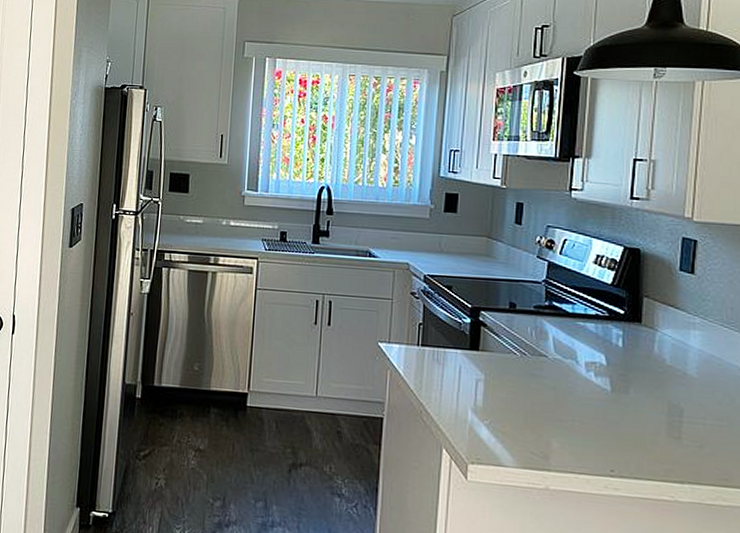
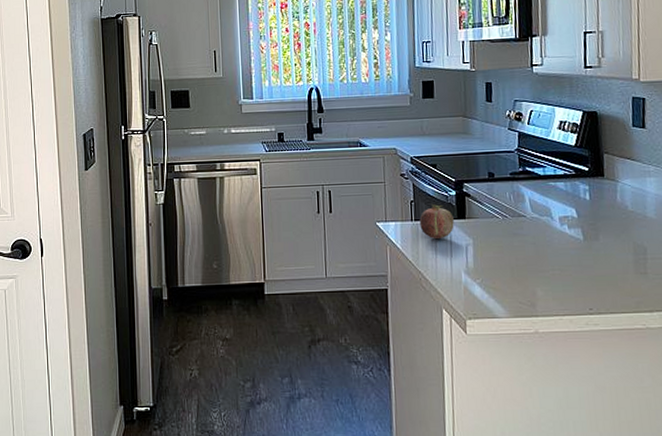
fruit: none [426,329,465,370] -> present [419,203,454,240]

